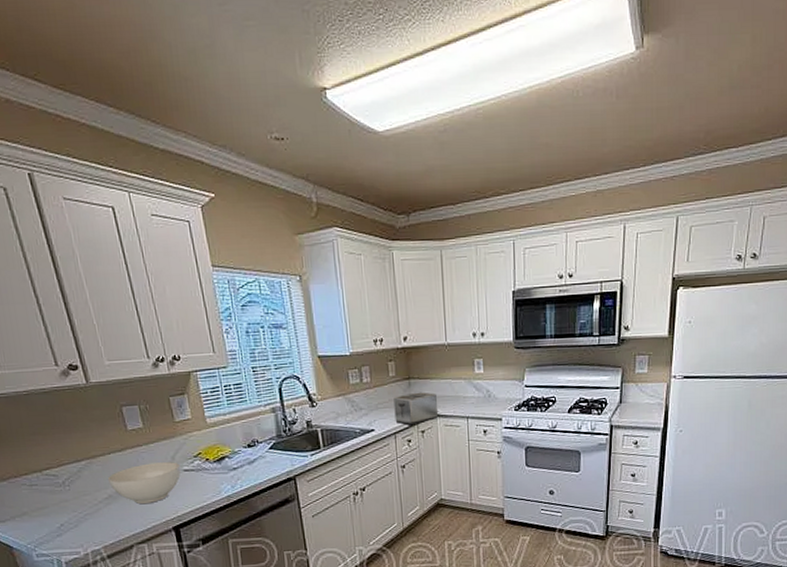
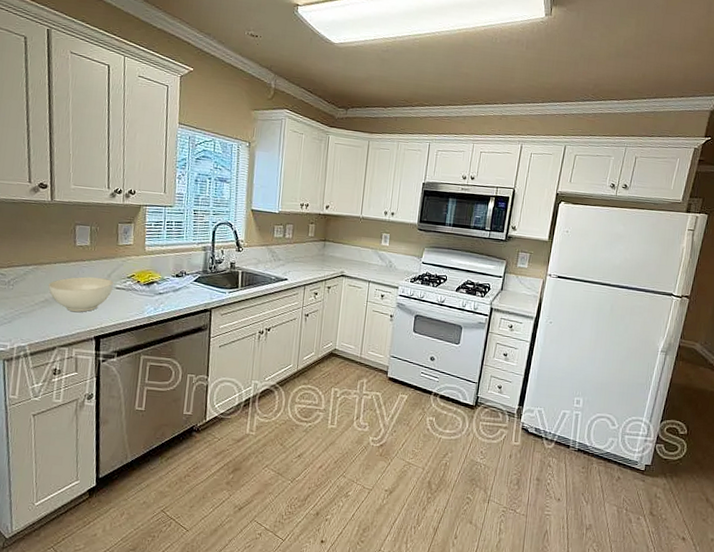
toaster: present [393,392,439,426] -> none [307,253,347,281]

